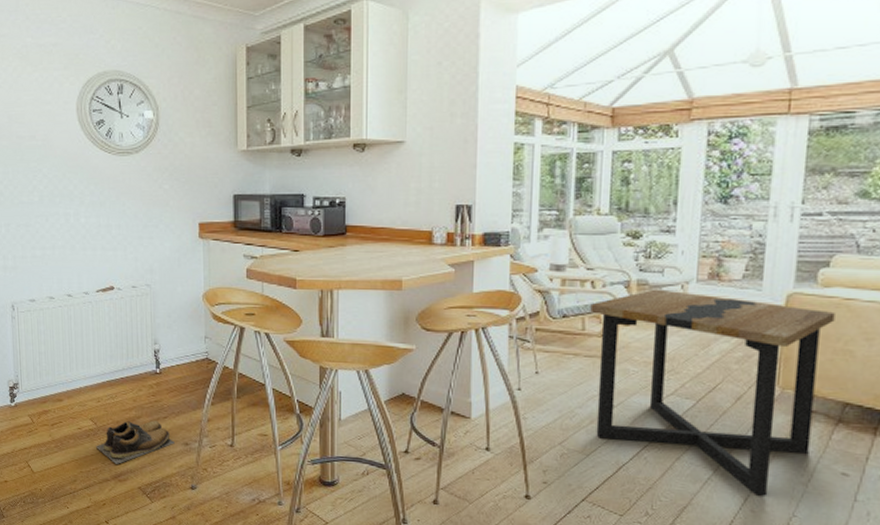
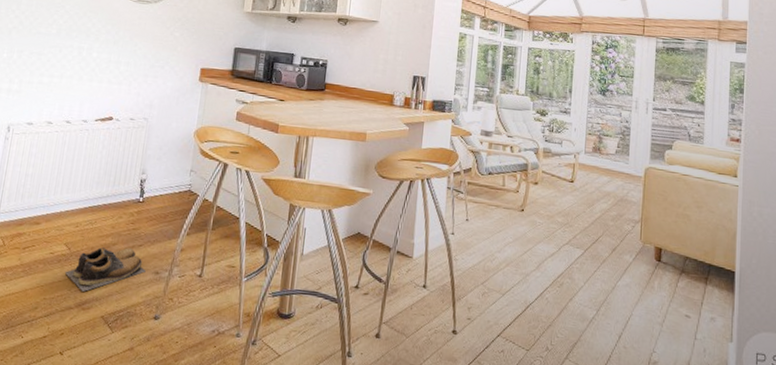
side table: present [590,289,835,496] -> none [509,156,677,334]

